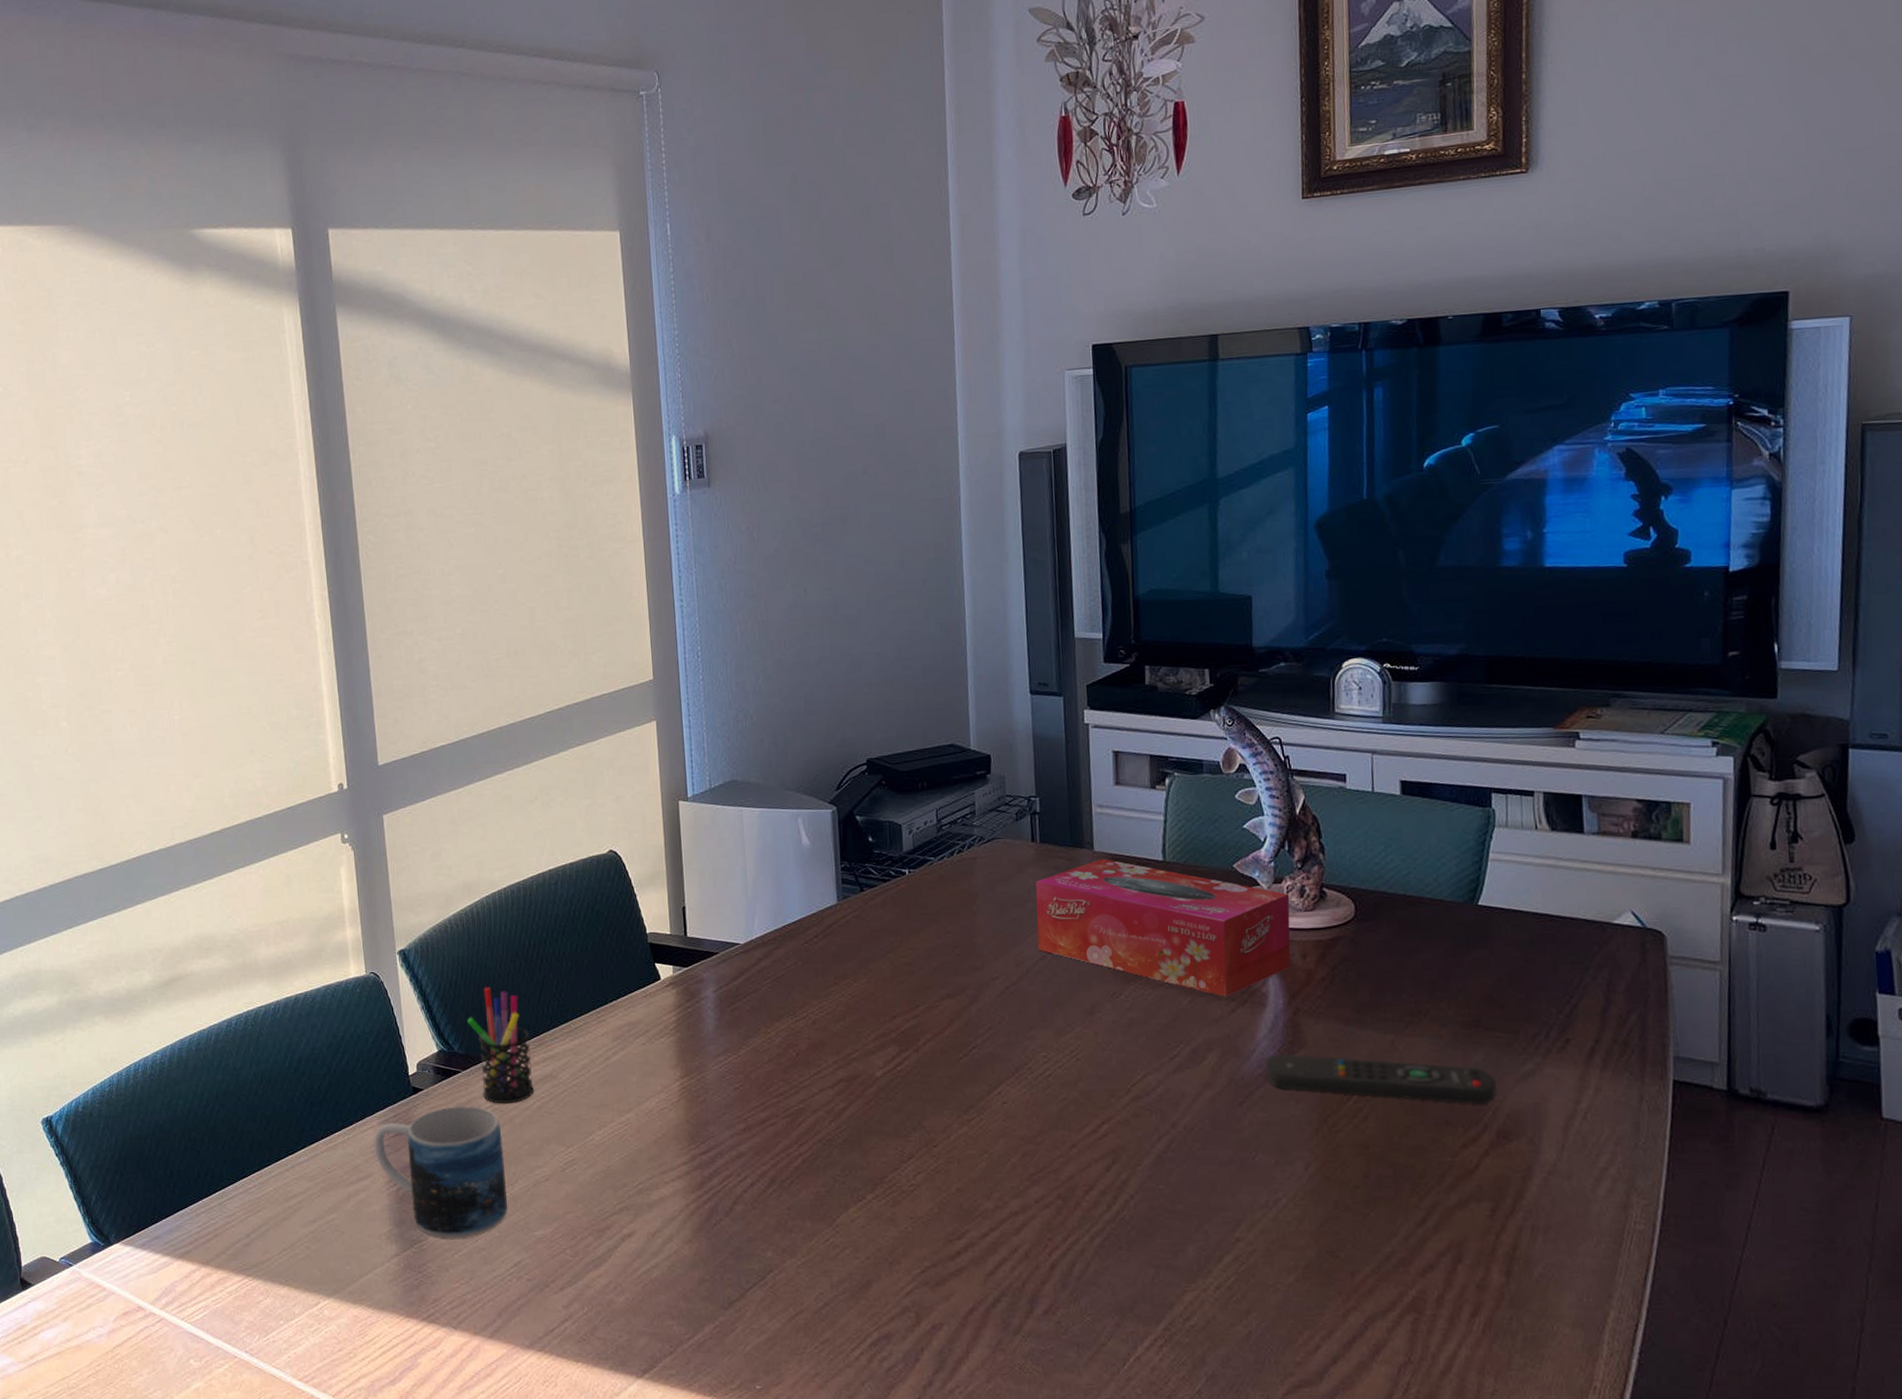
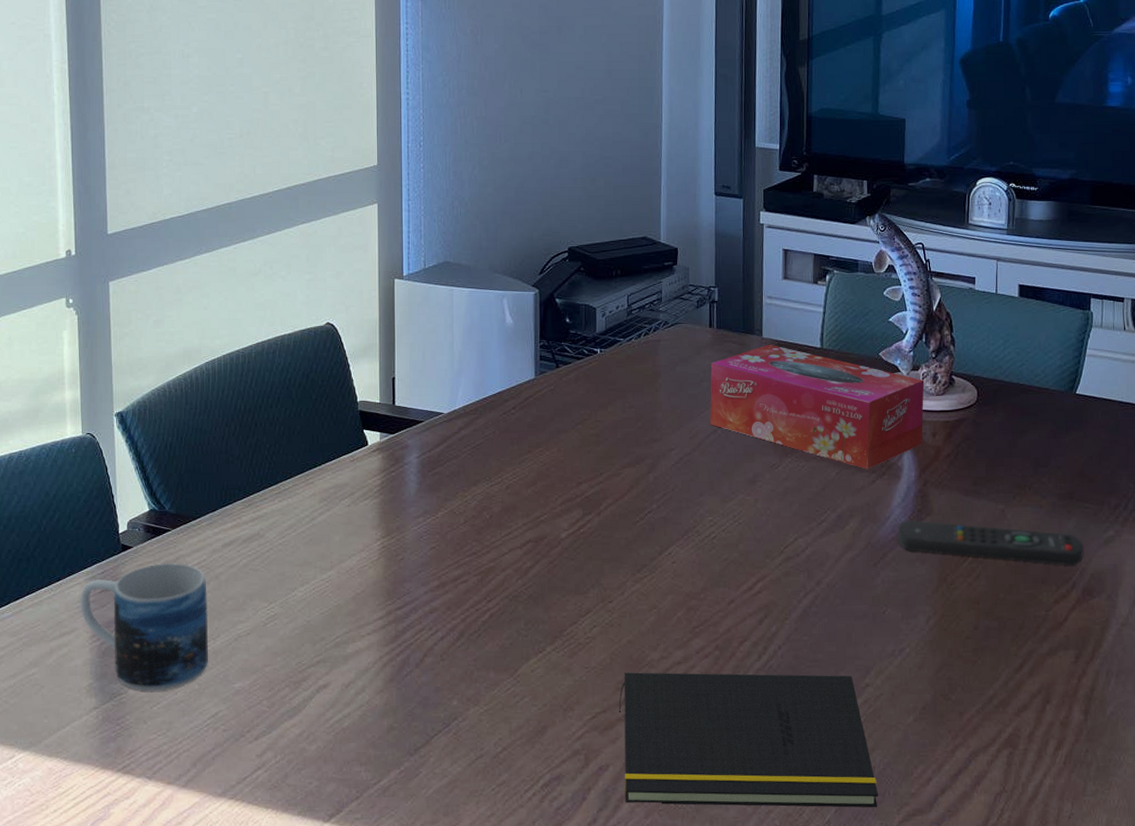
pen holder: present [467,987,534,1104] -> none [180,449,241,561]
notepad: none [950,1223,1257,1378] -> present [618,672,878,808]

